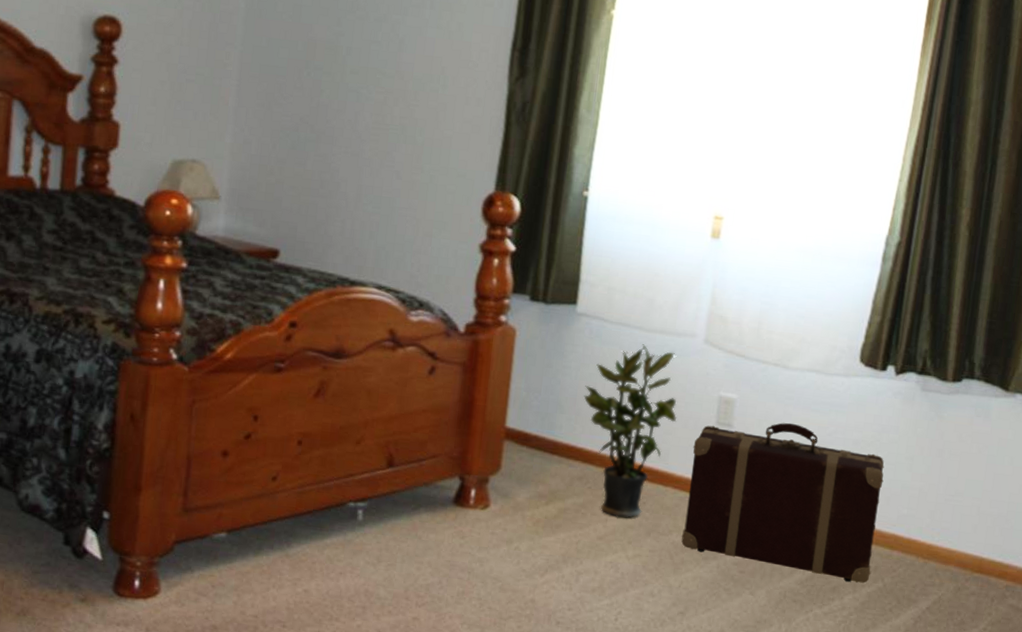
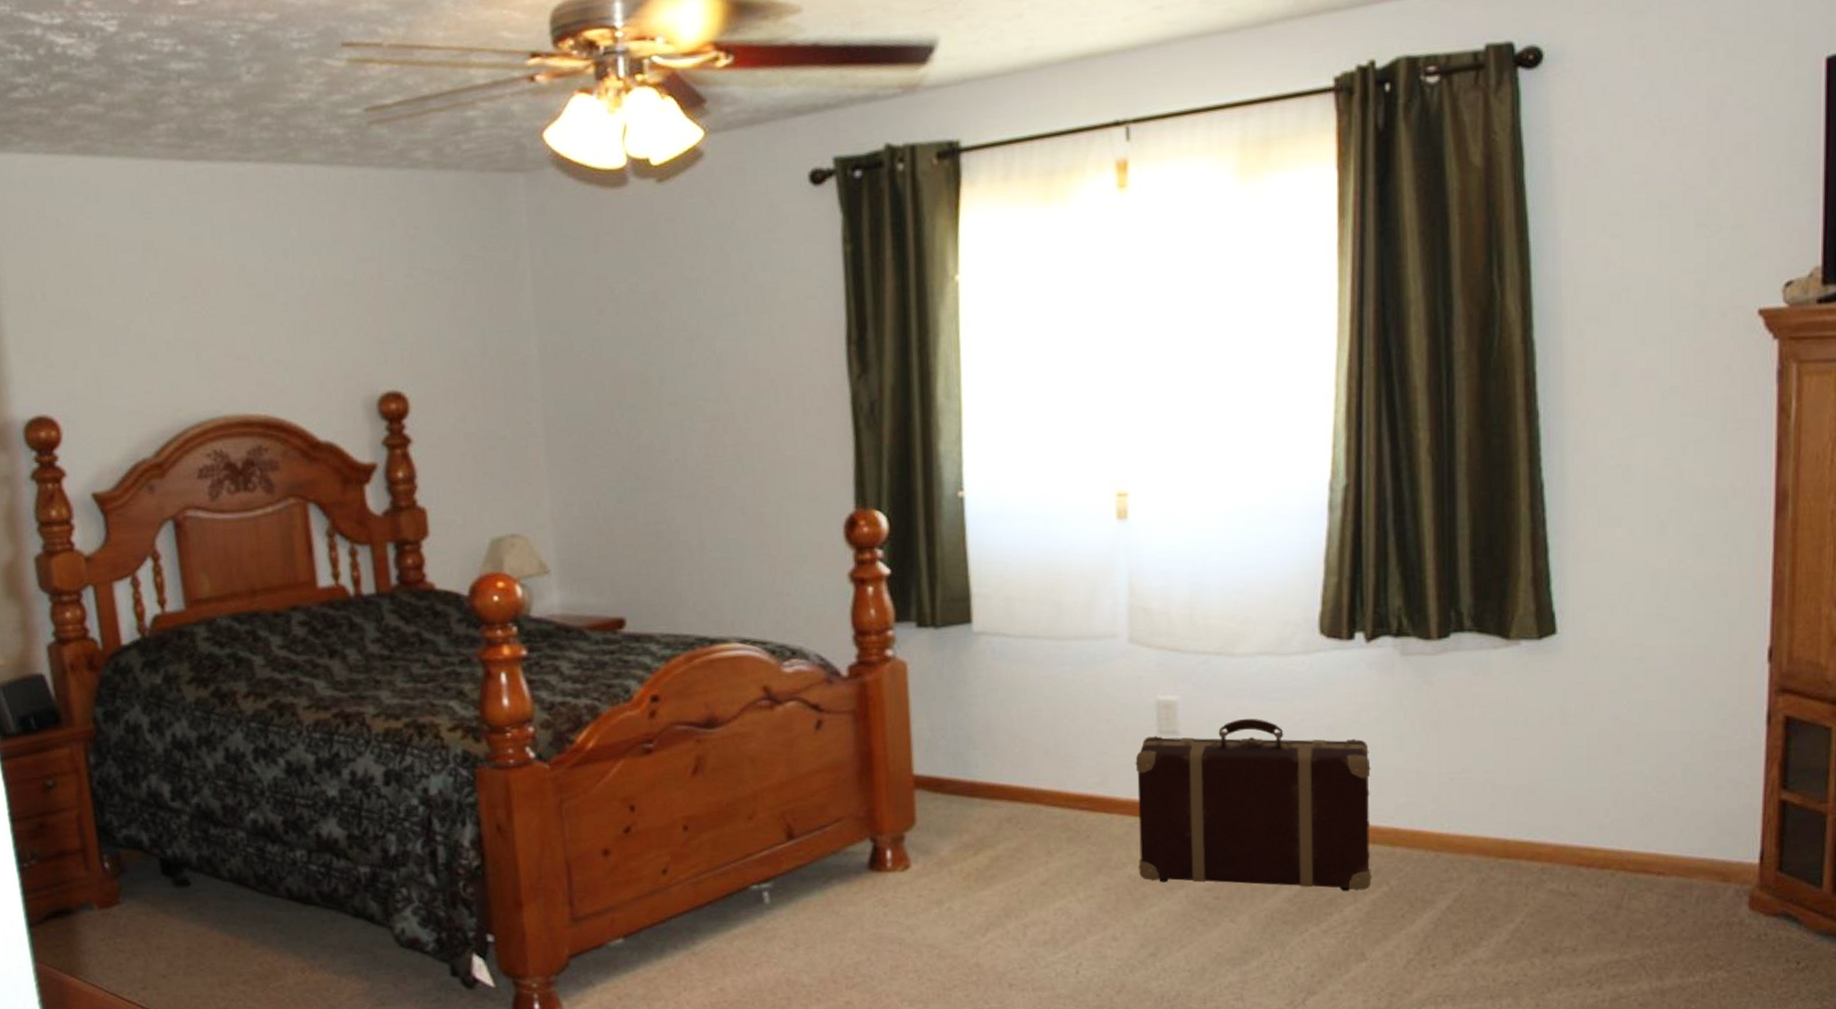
potted plant: present [584,344,677,518] -> none [997,655,1111,857]

